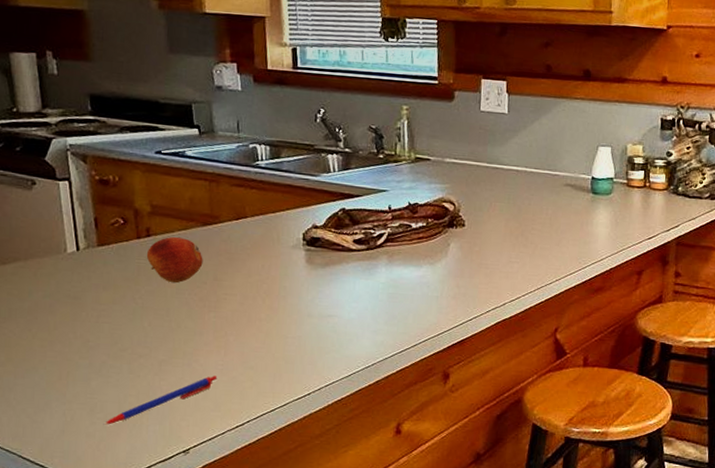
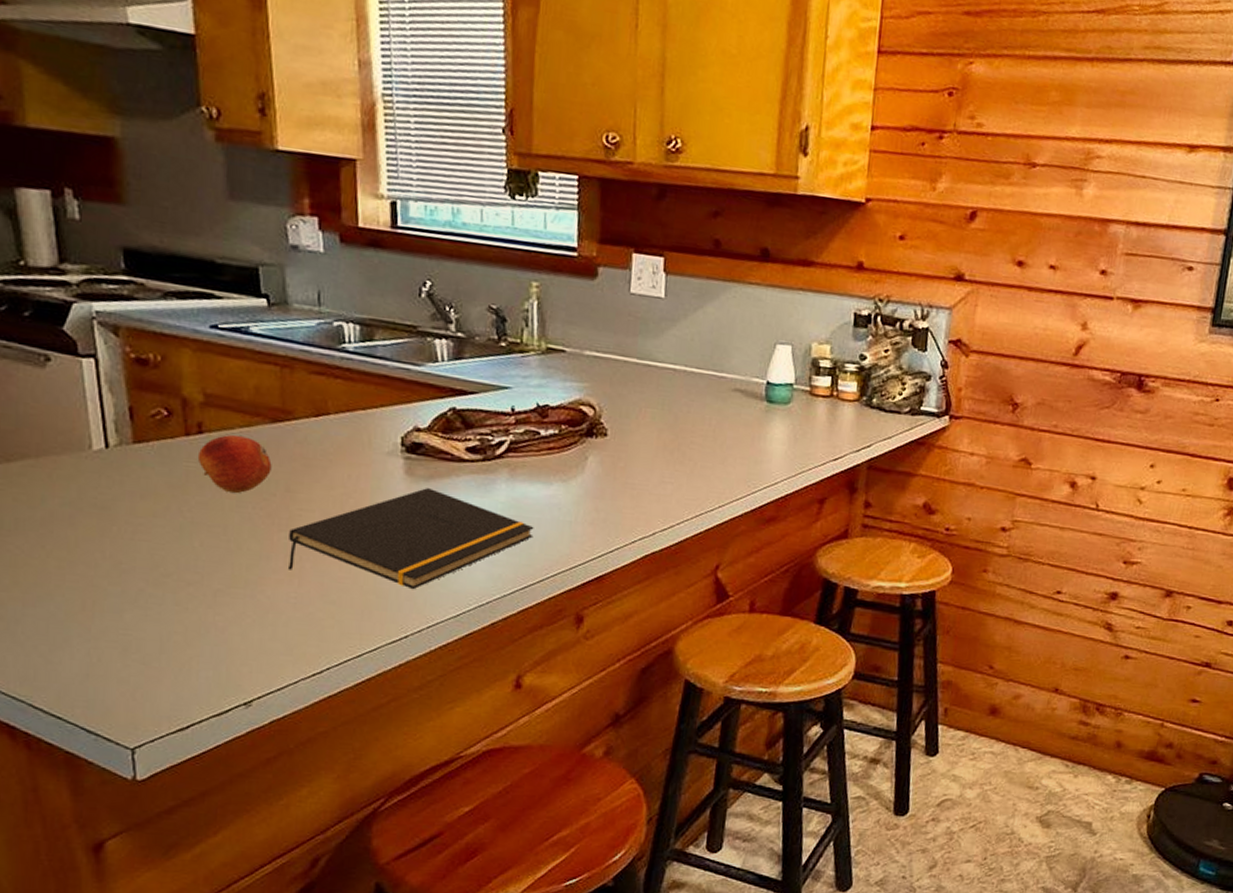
pen: present [103,376,218,425] -> none [140,611,289,669]
notepad: none [217,273,408,356] -> present [289,488,534,590]

